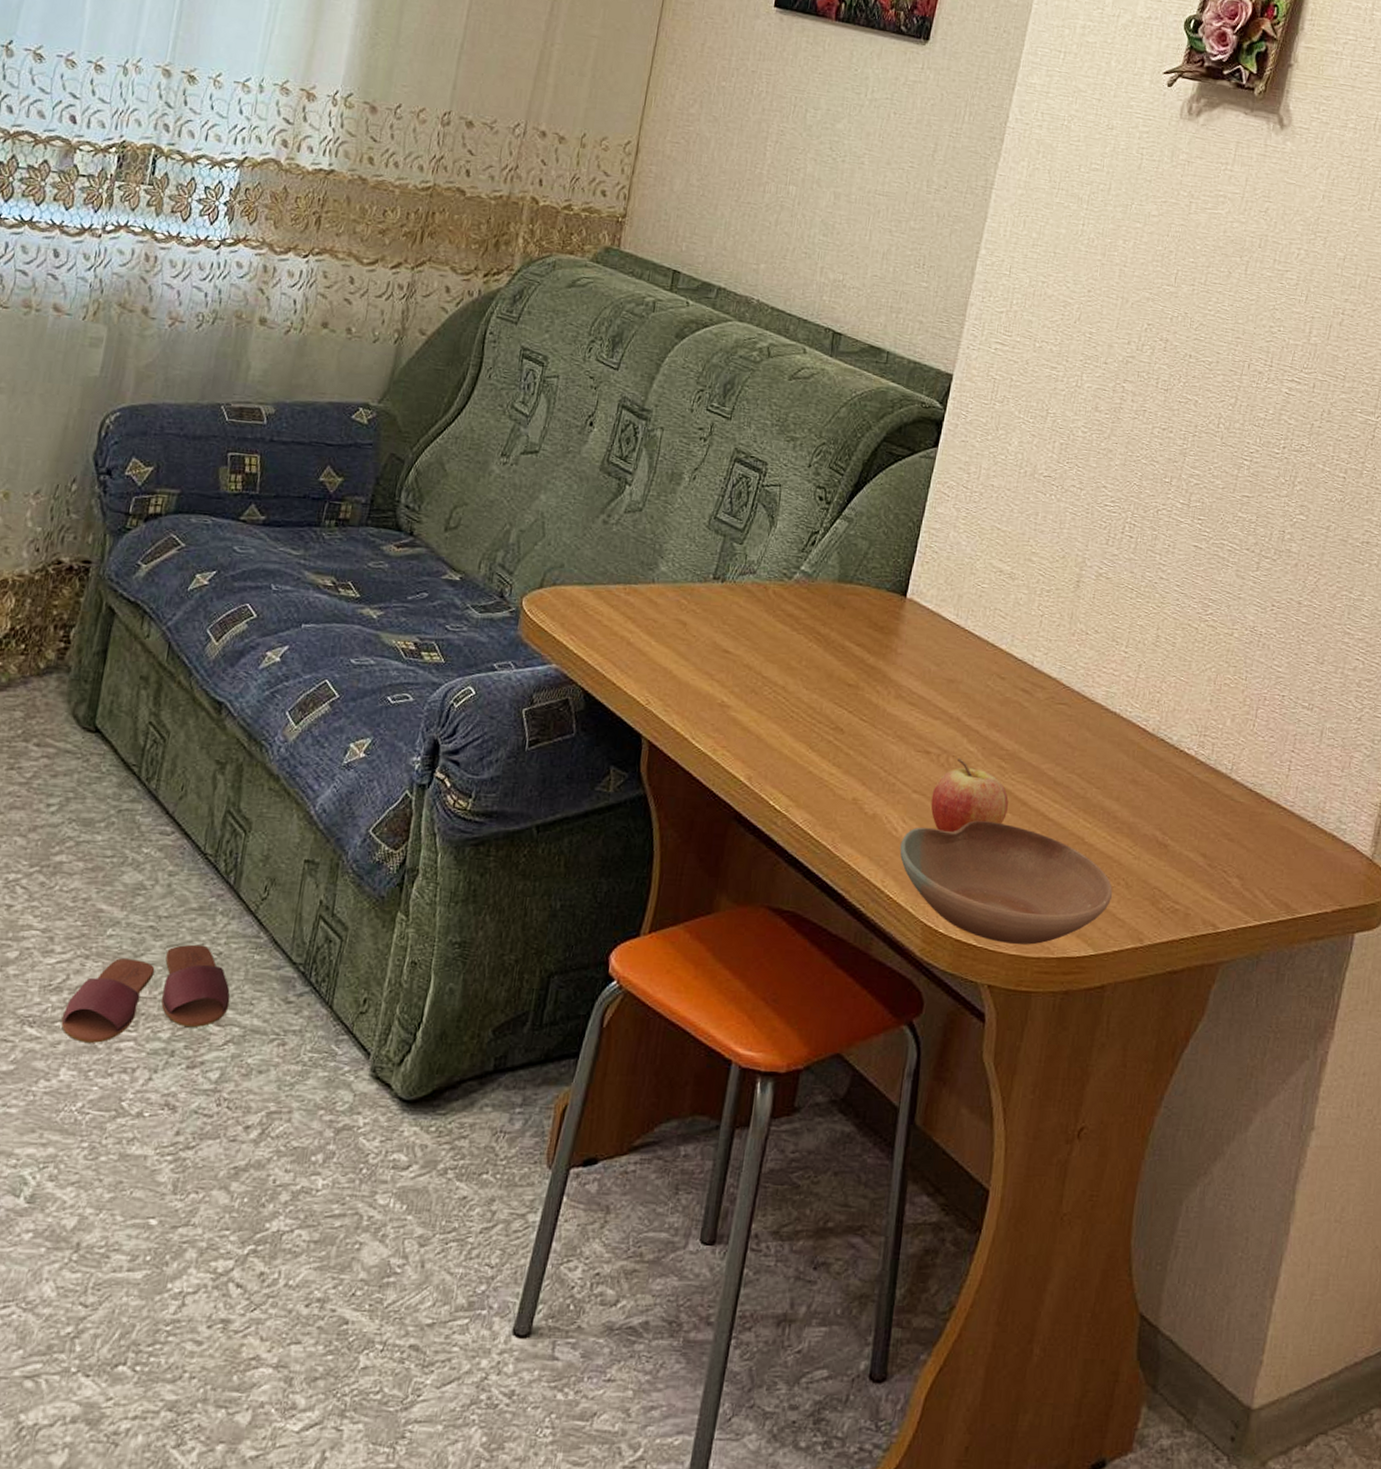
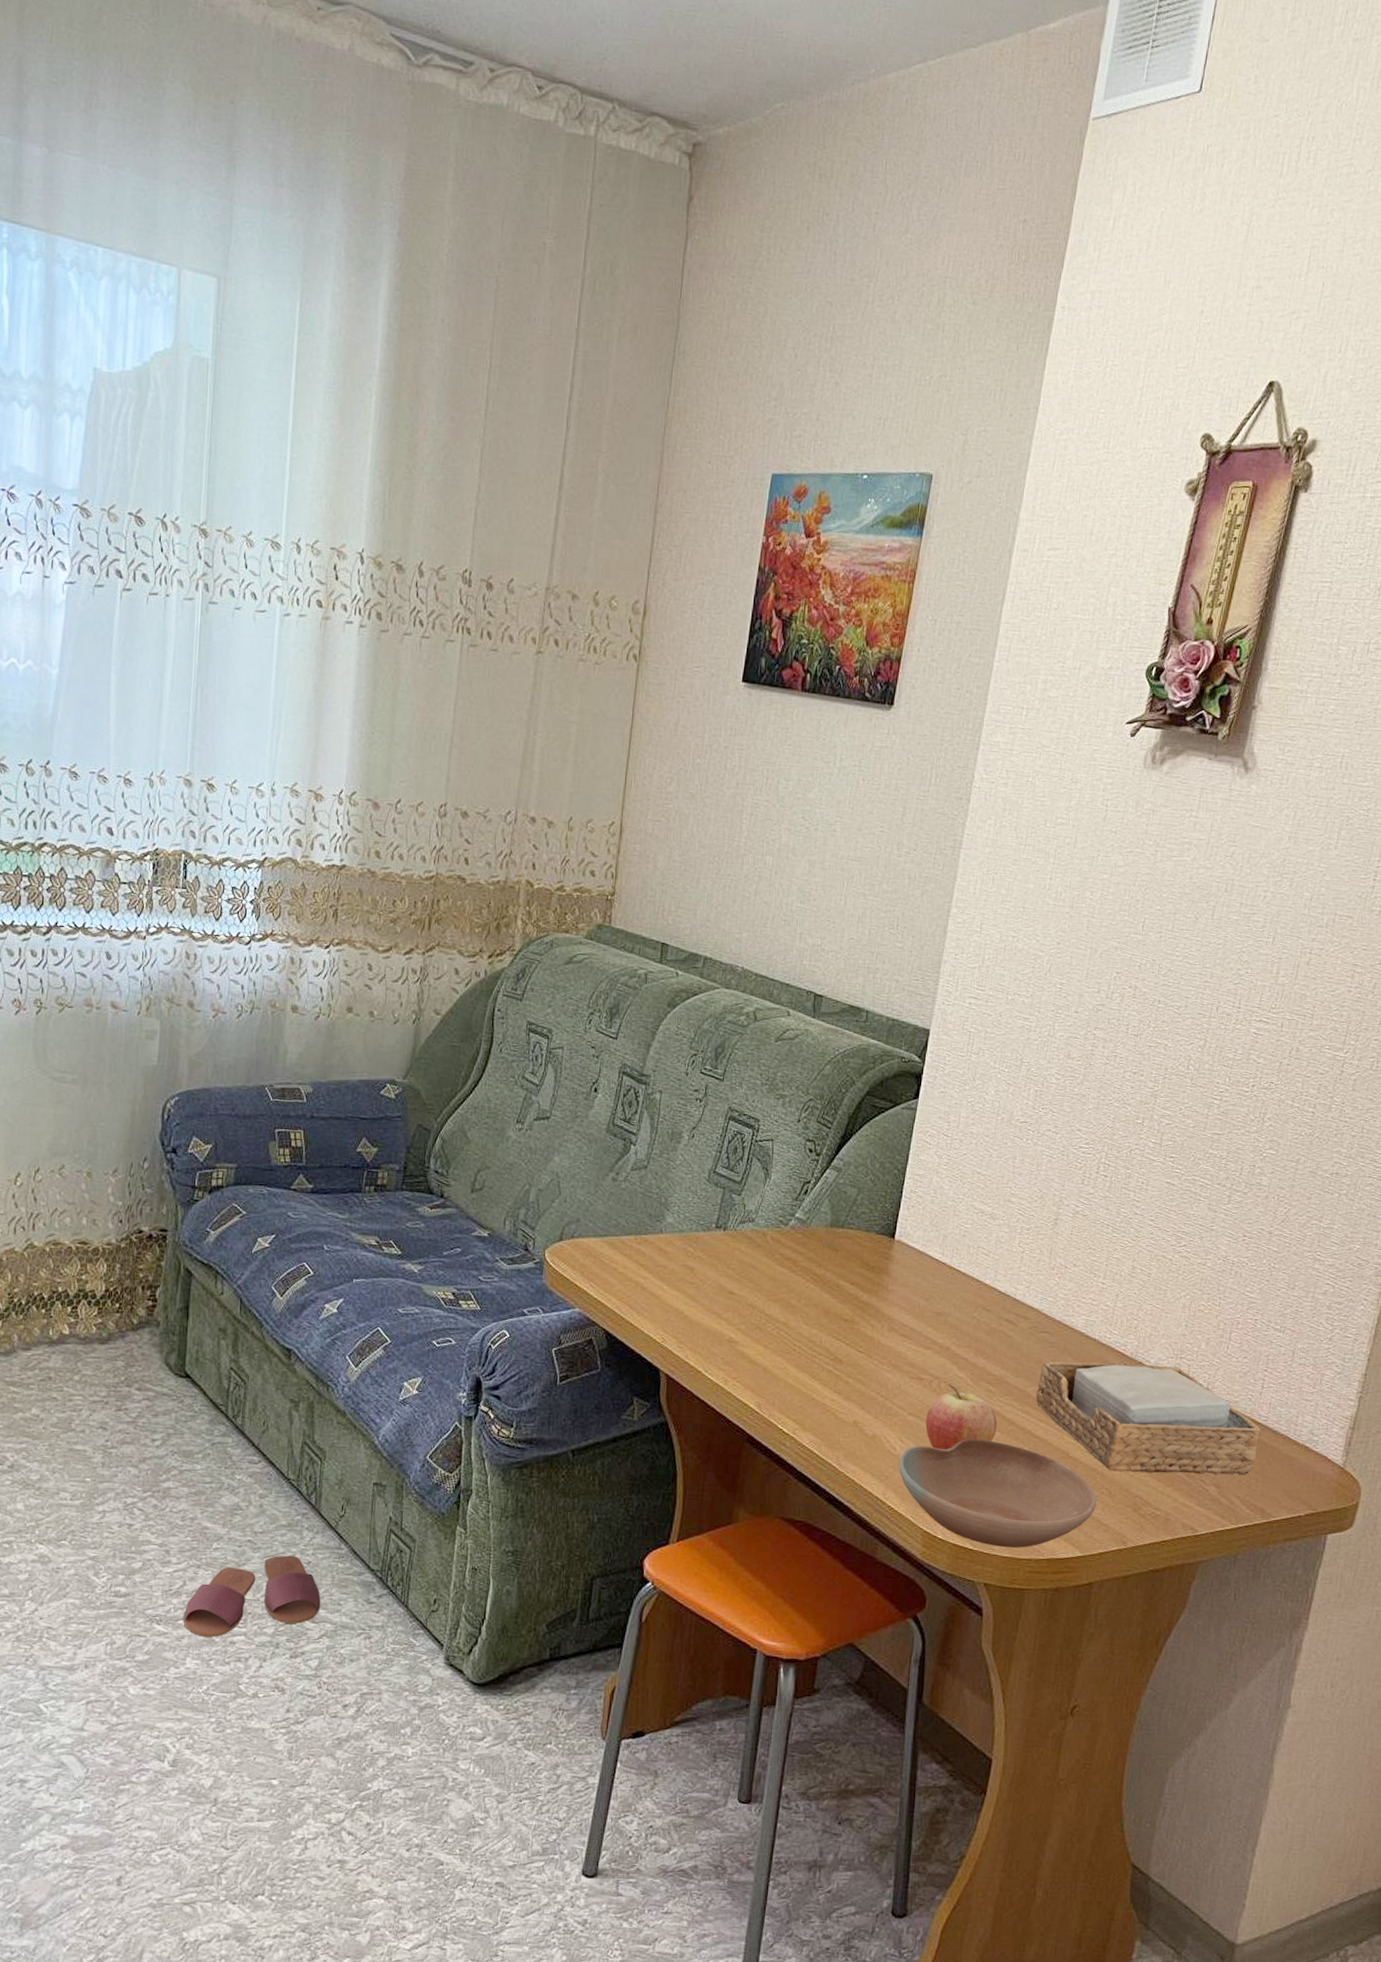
napkin holder: none [1050,736,1287,866] -> present [1035,1361,1261,1475]

